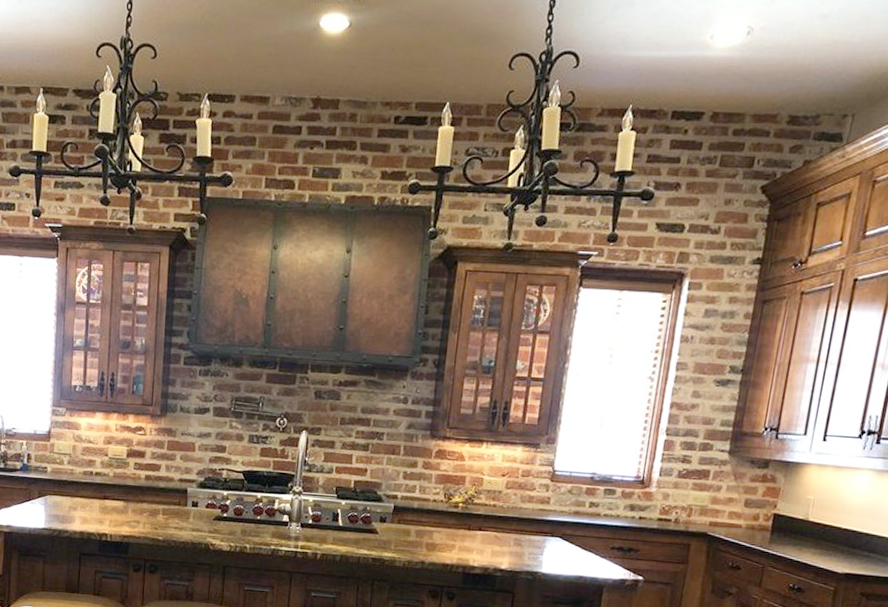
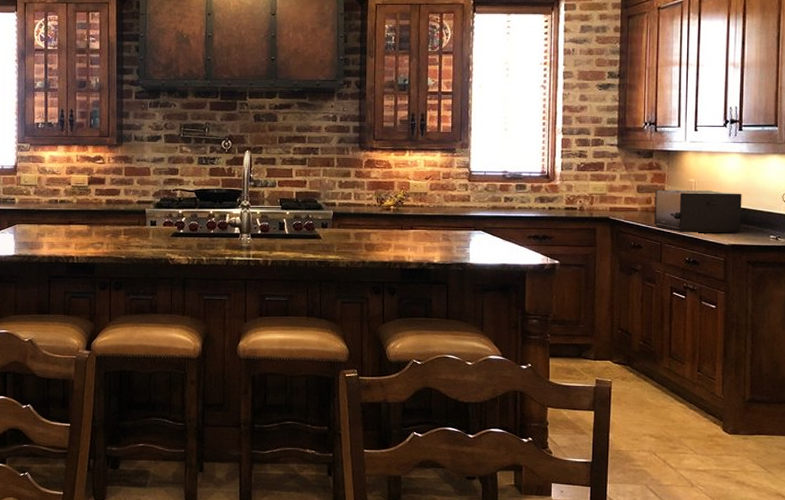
toaster: none [759,505,868,561] -> present [654,190,742,234]

